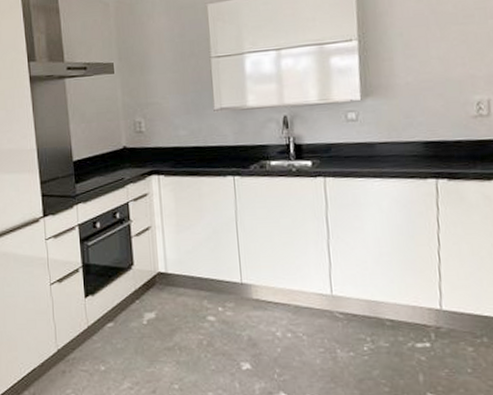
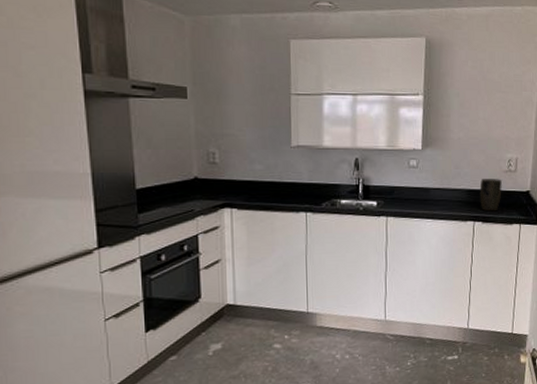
plant pot: none [440,126,472,166] -> present [479,179,502,212]

